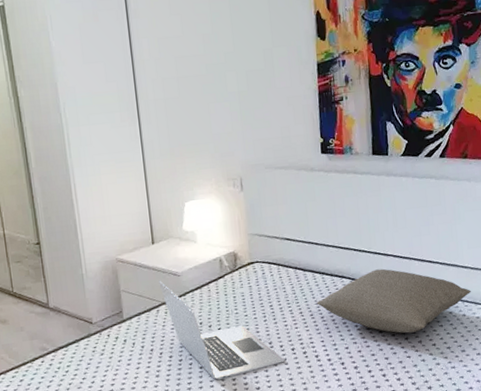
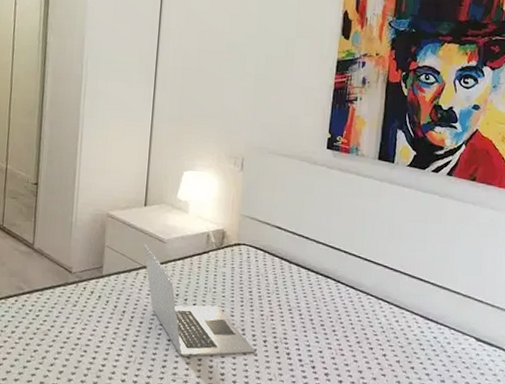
pillow: present [316,268,471,334] -> none [297,276,460,351]

